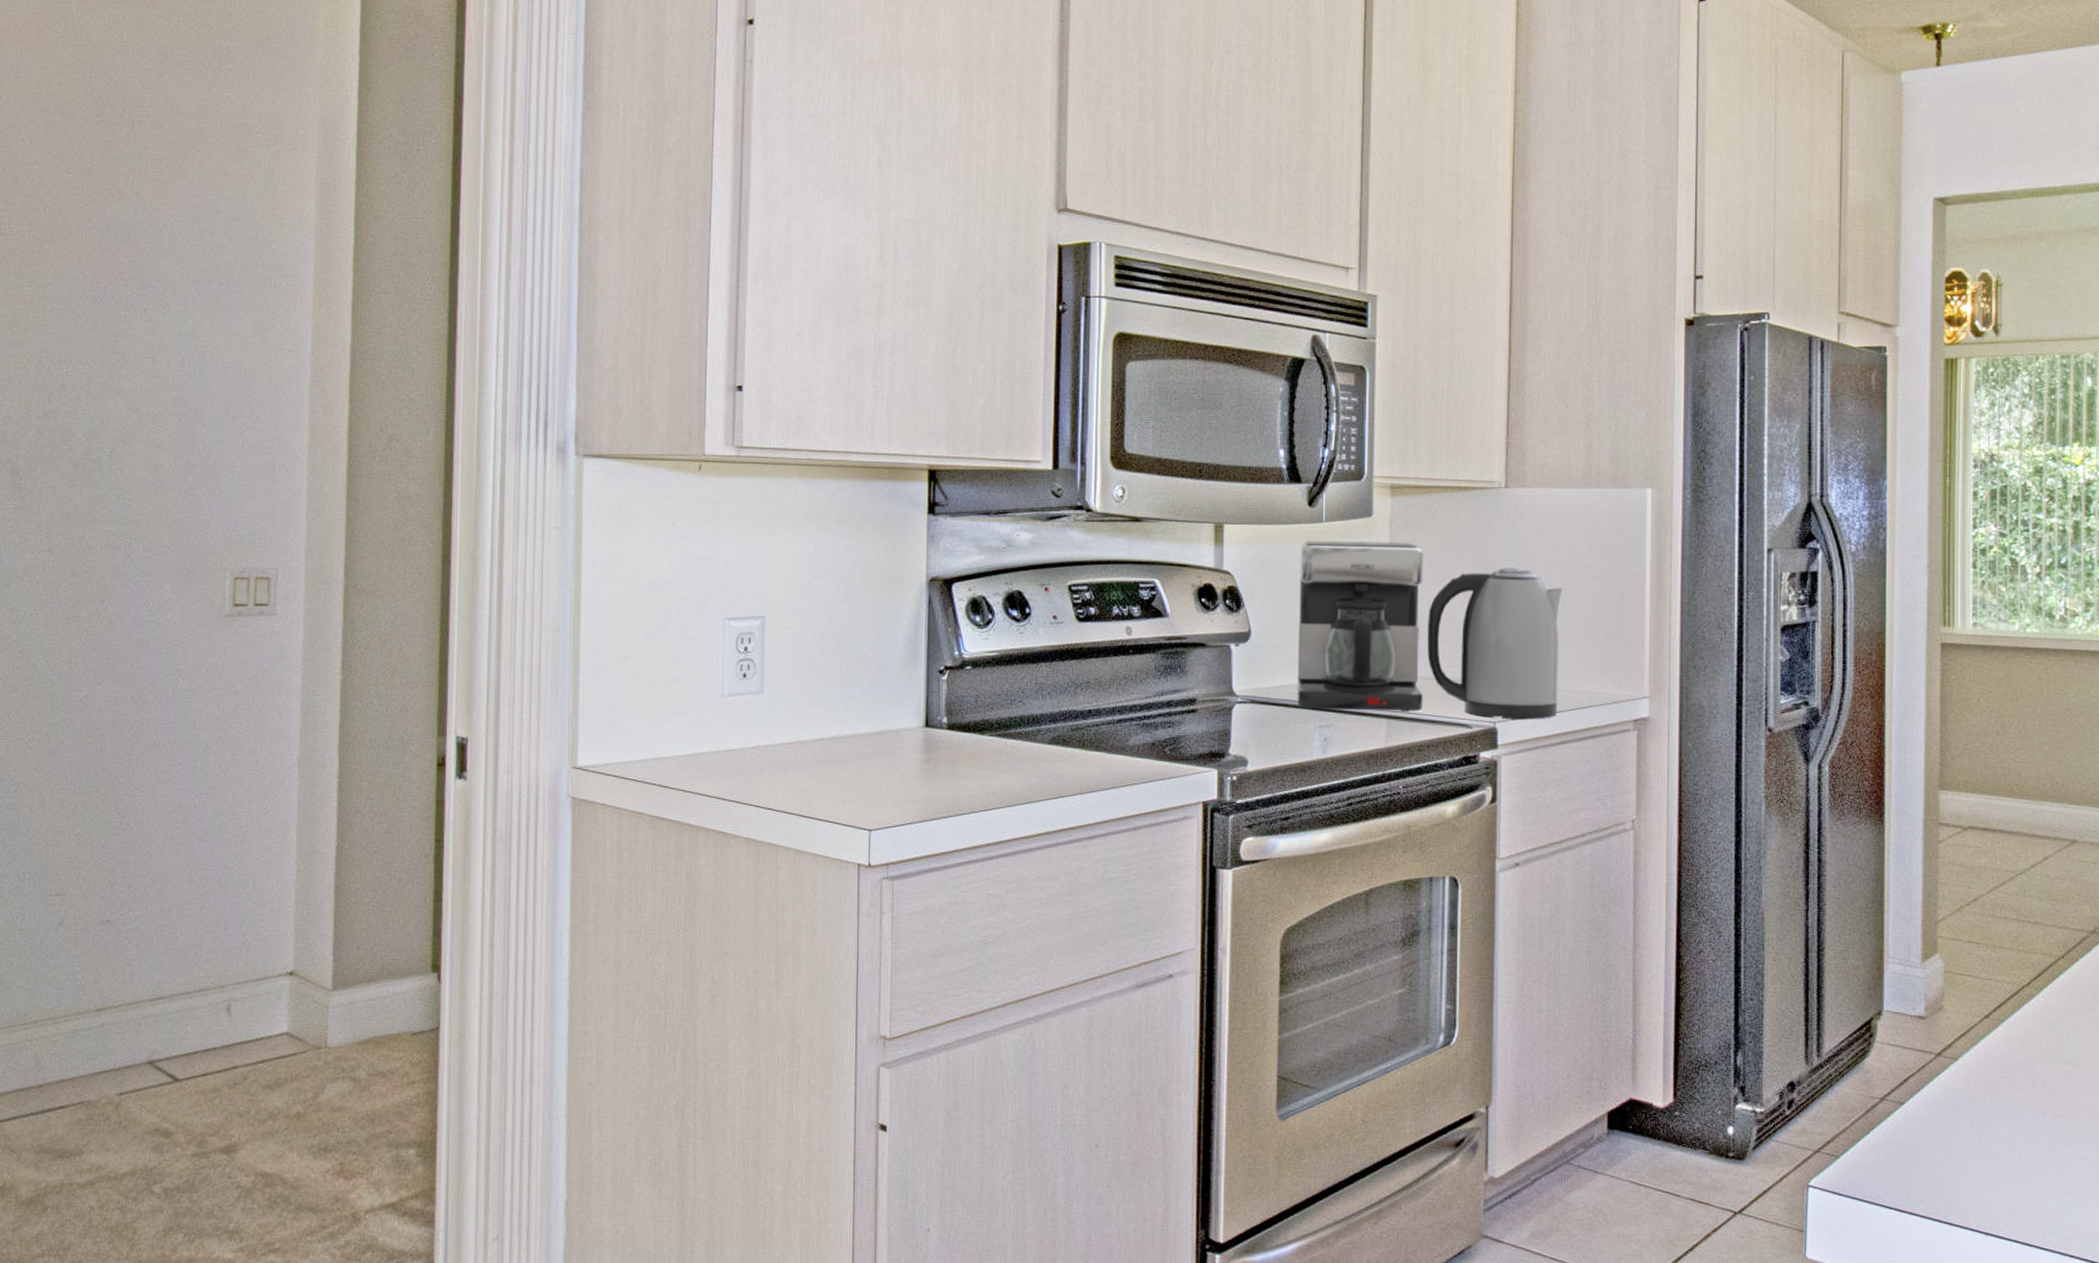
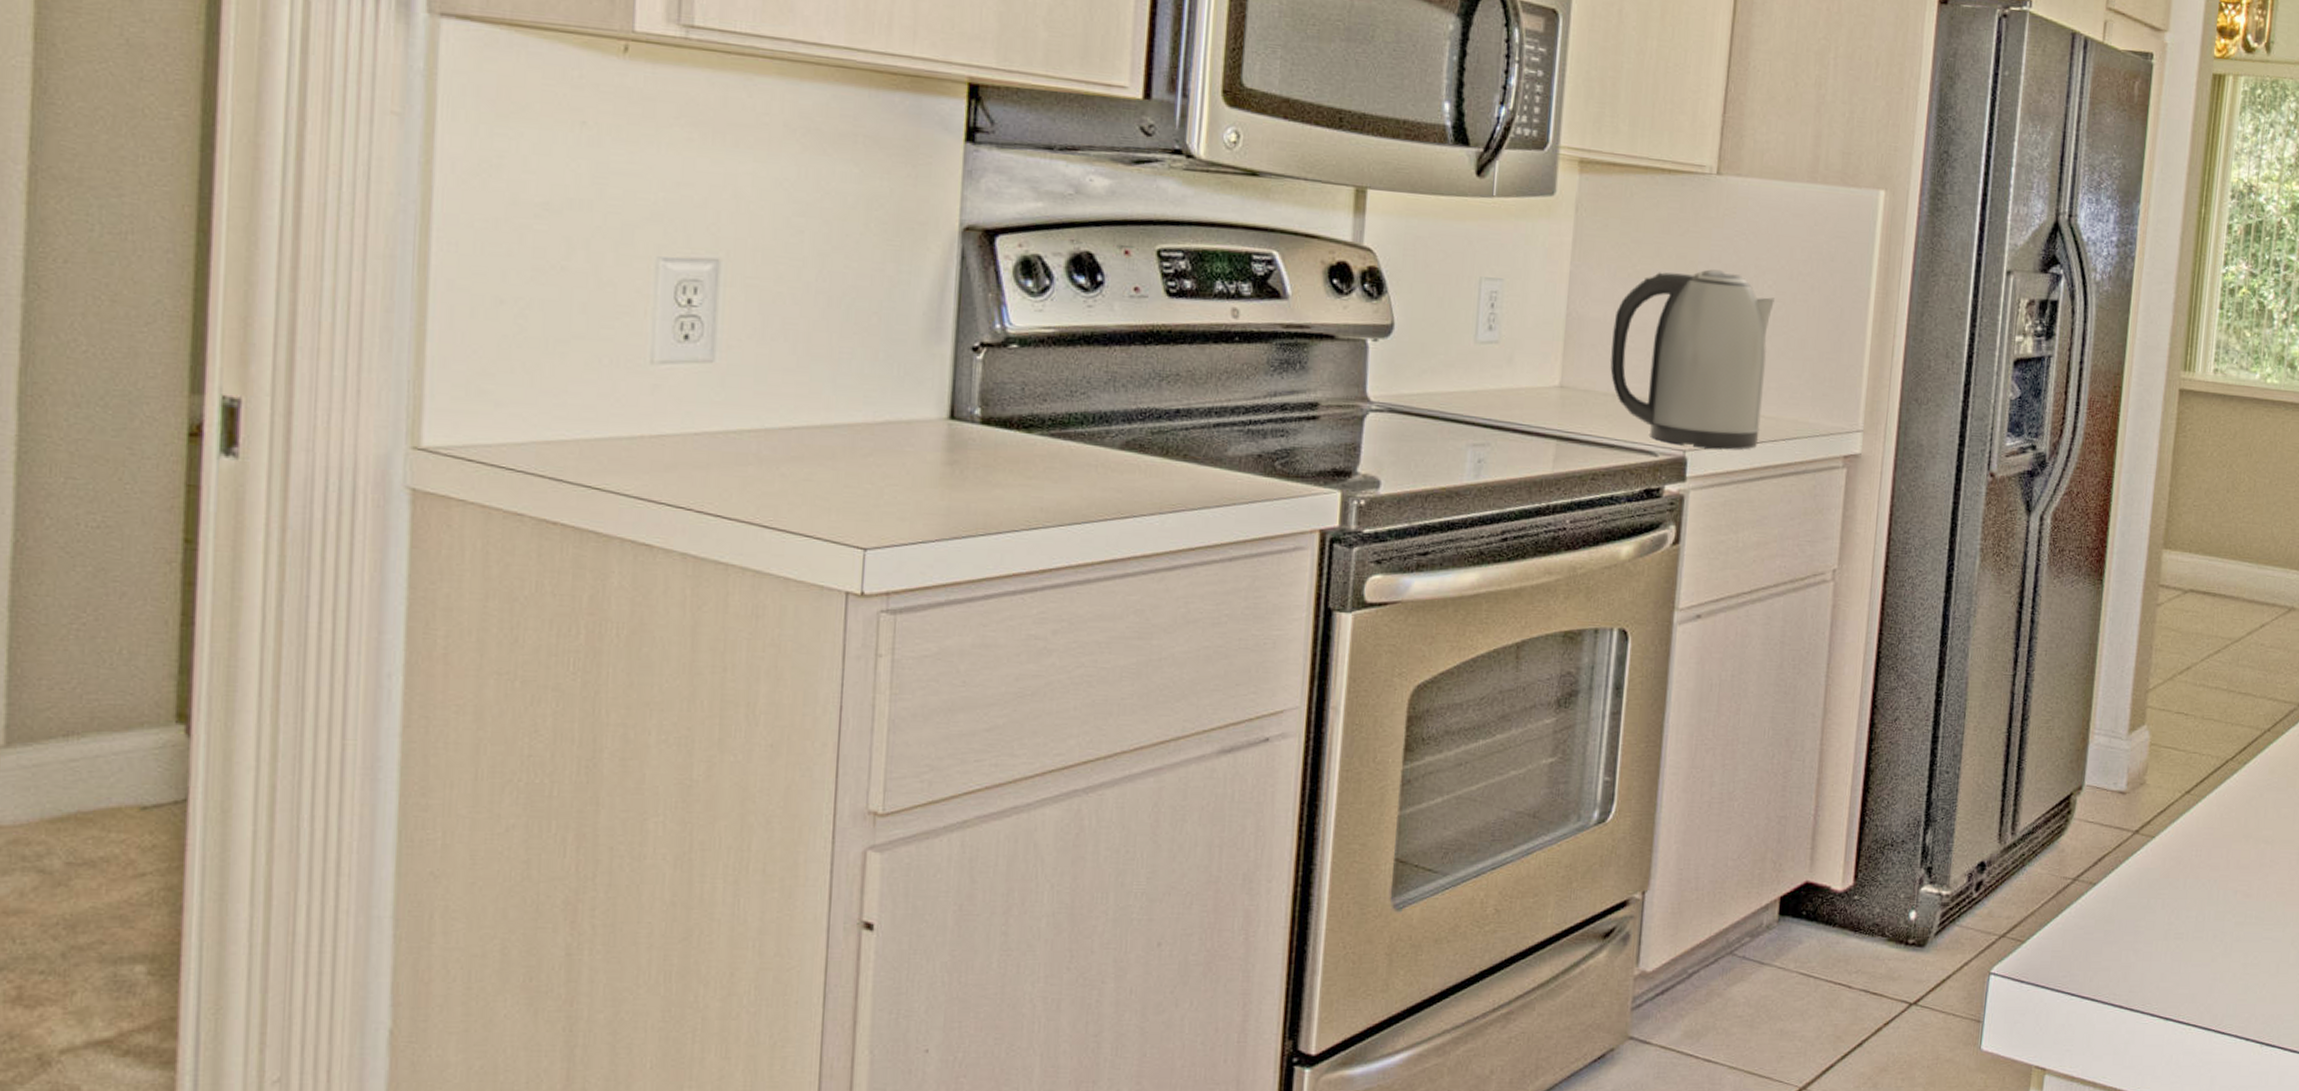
coffee maker: present [1297,540,1424,713] -> none [1447,217,1614,434]

